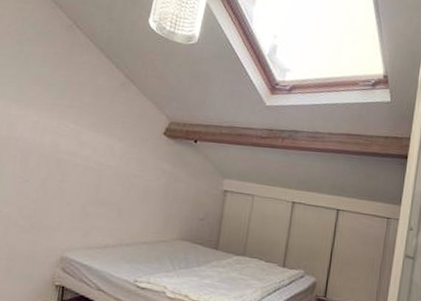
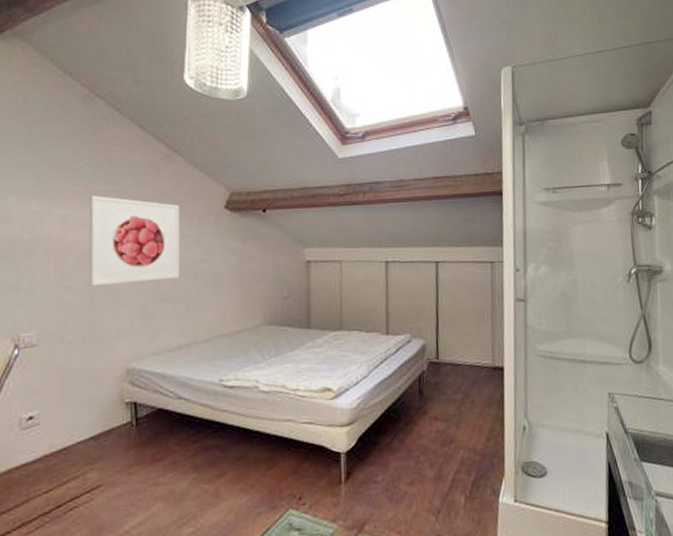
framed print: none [44,107,127,188] -> present [89,195,180,287]

